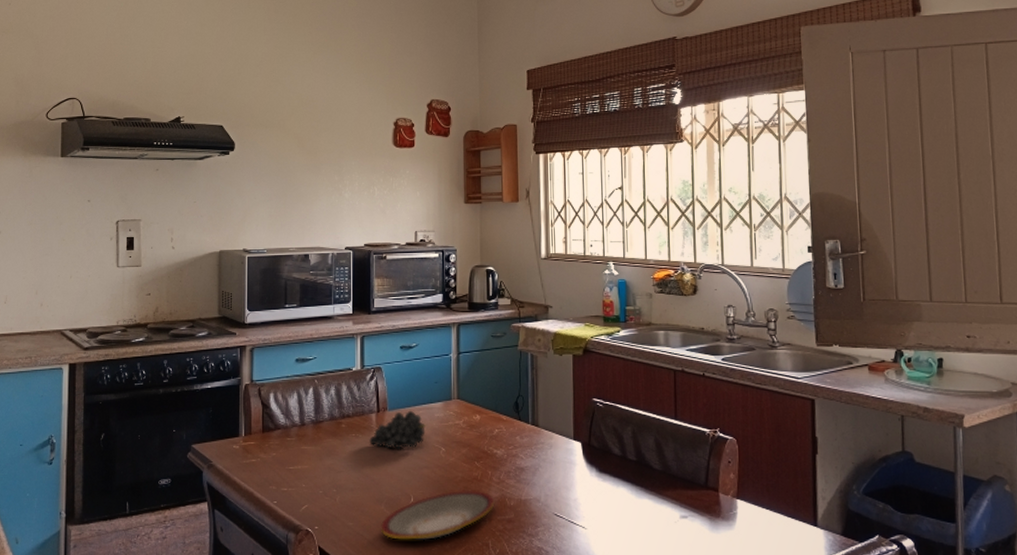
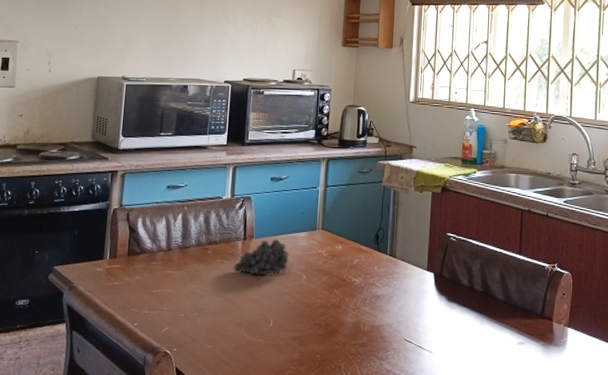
plate: present [381,490,494,540] -> none [239,315,349,362]

